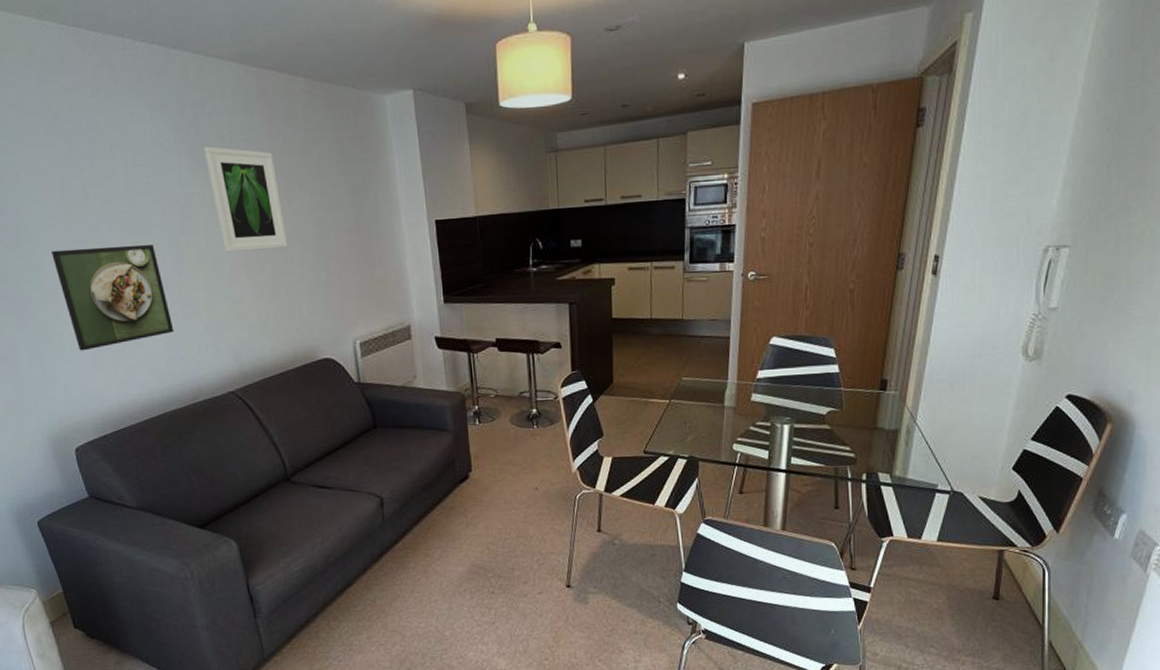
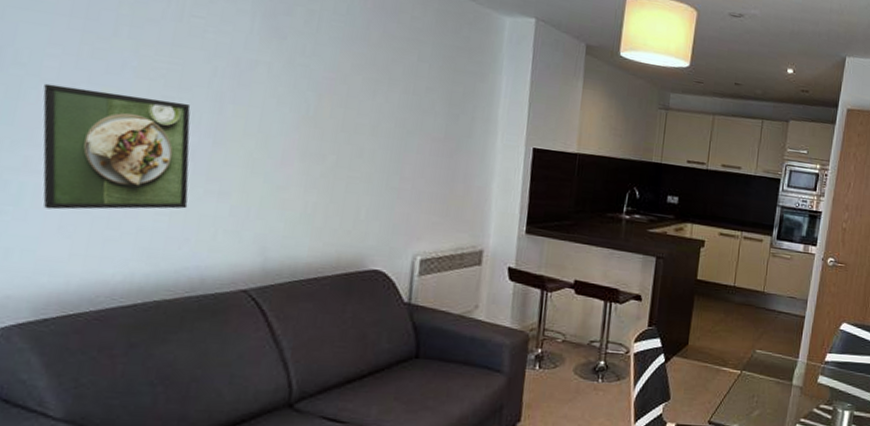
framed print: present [203,146,288,252] -> none [280,16,367,142]

